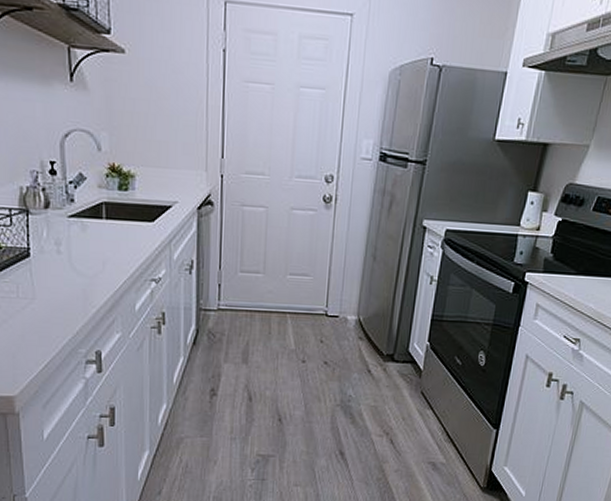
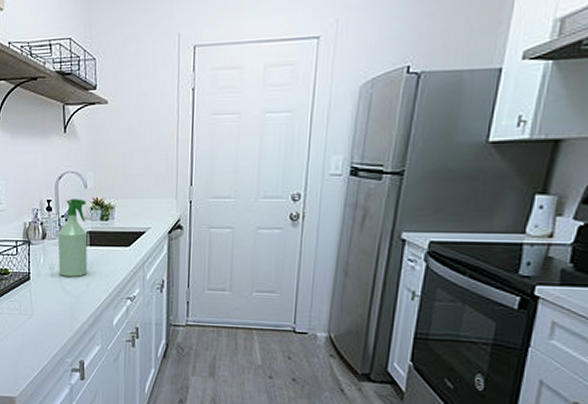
spray bottle: none [65,162,103,255] -> present [58,199,88,277]

